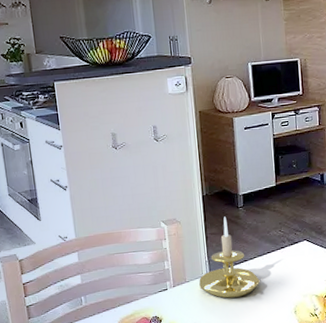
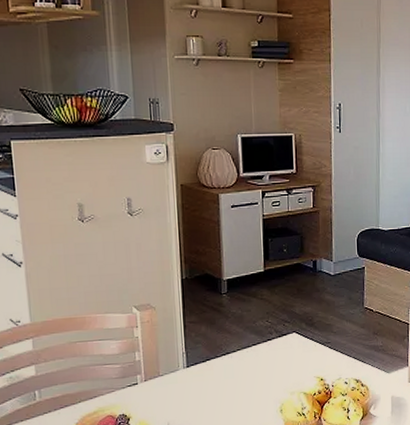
candle holder: present [199,216,261,298] -> none [174,303,244,395]

